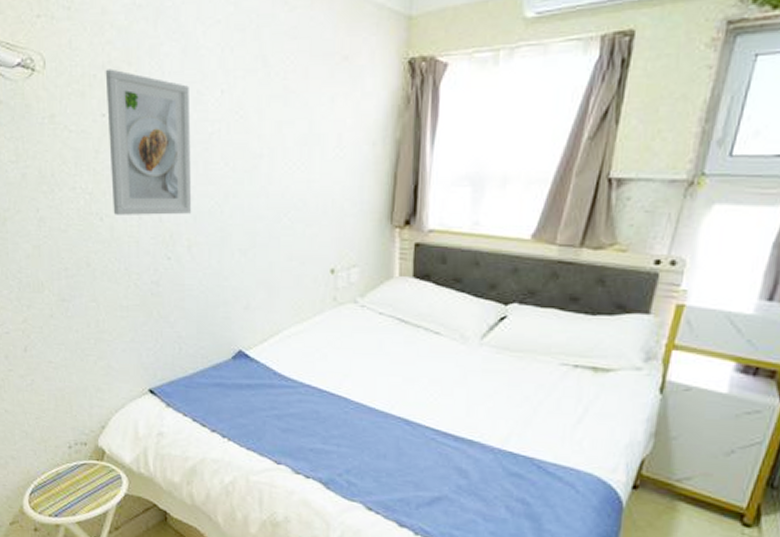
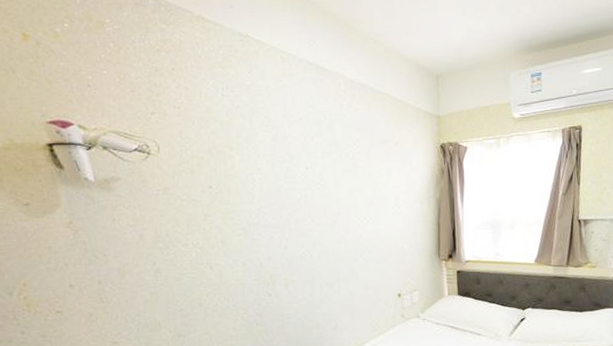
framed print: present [105,69,192,215] -> none [211,152,287,264]

